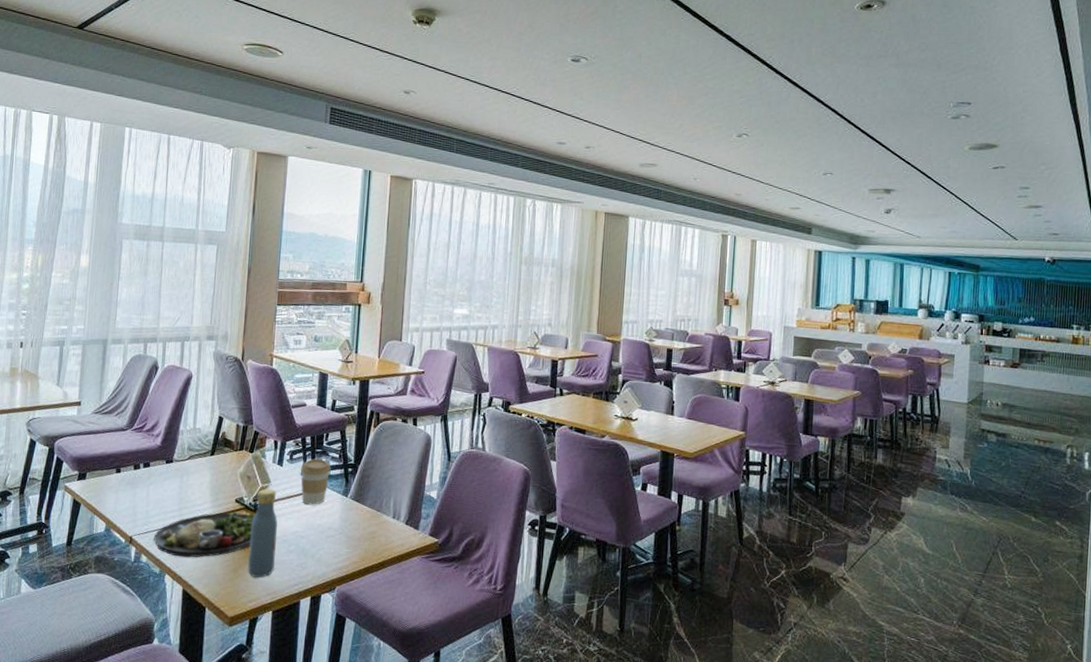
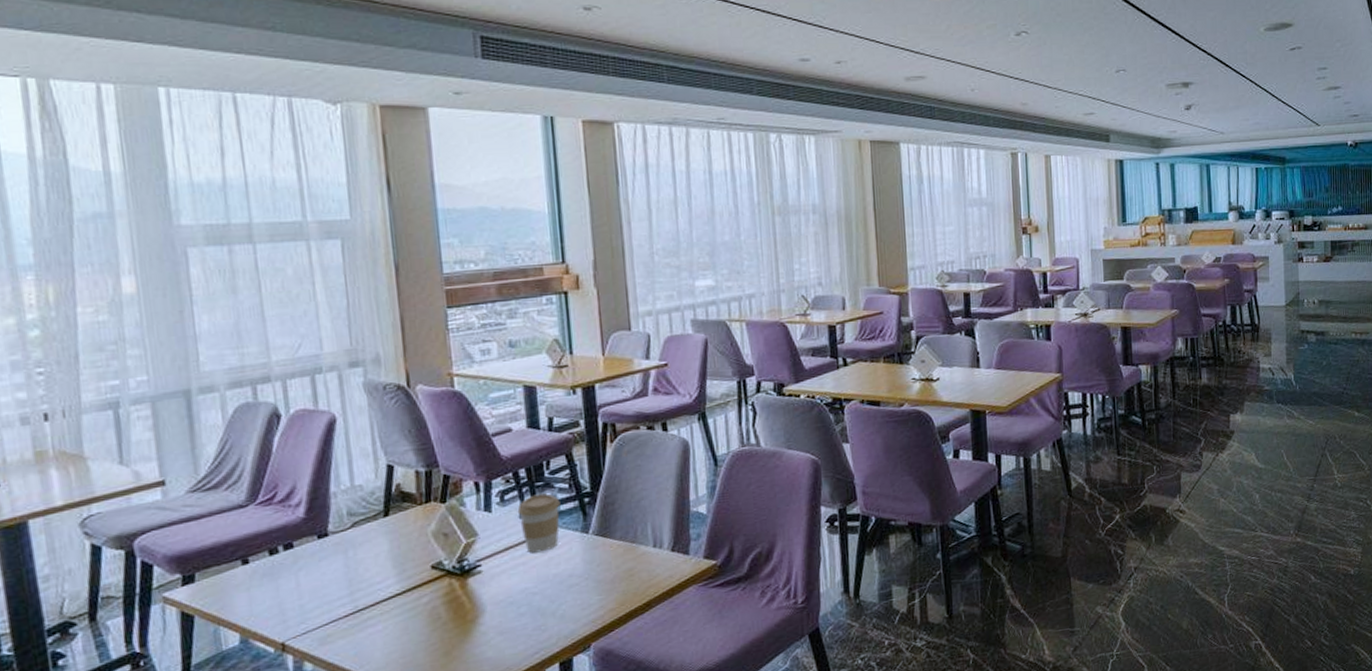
dinner plate: present [154,511,255,558] -> none [318,578,464,654]
vodka: present [247,488,278,578] -> none [459,542,502,656]

